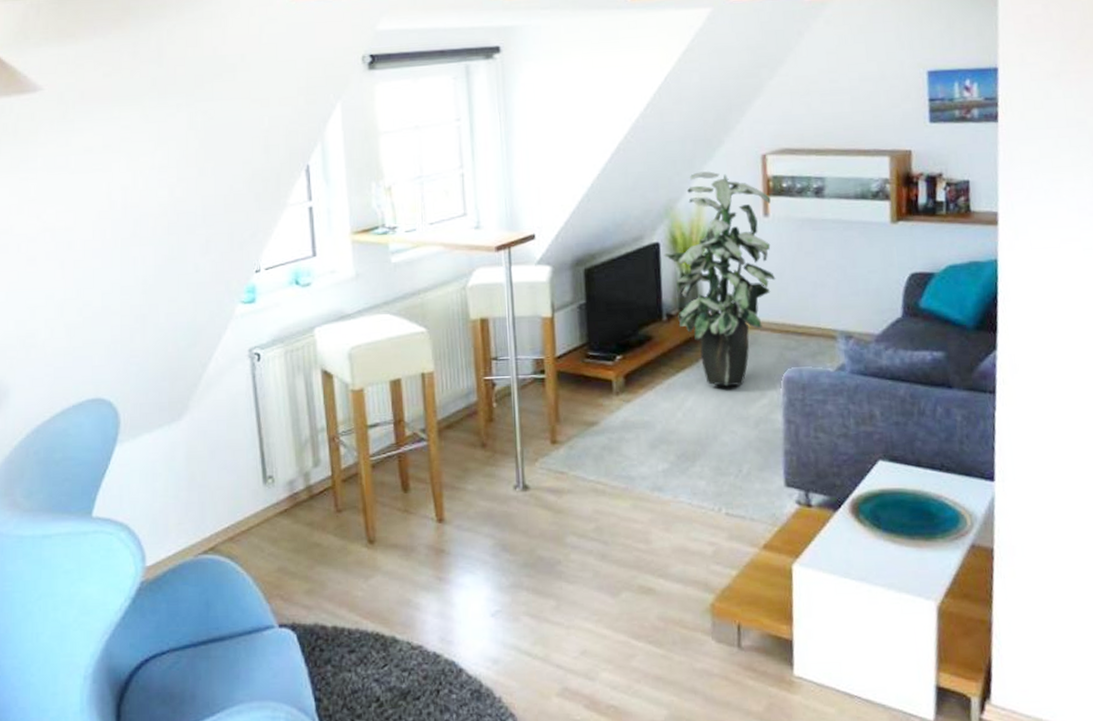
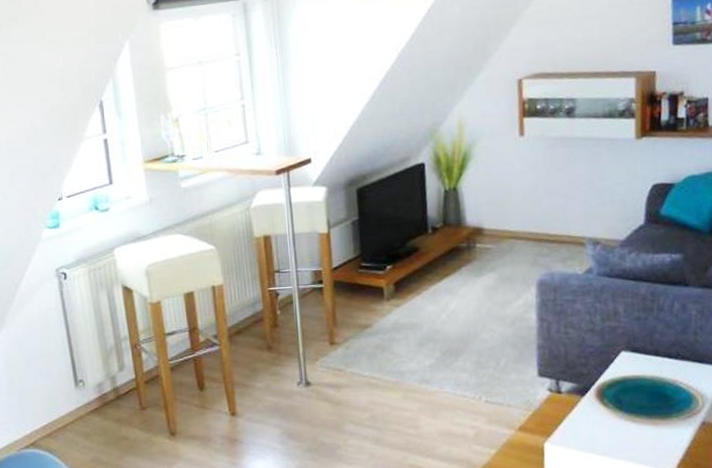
indoor plant: present [663,171,776,387] -> none [428,96,531,291]

